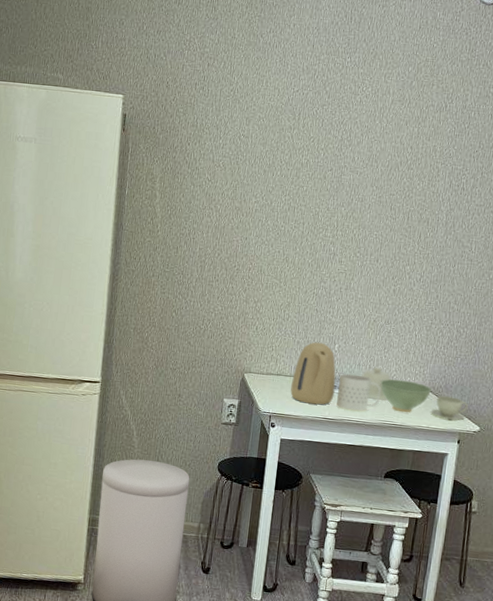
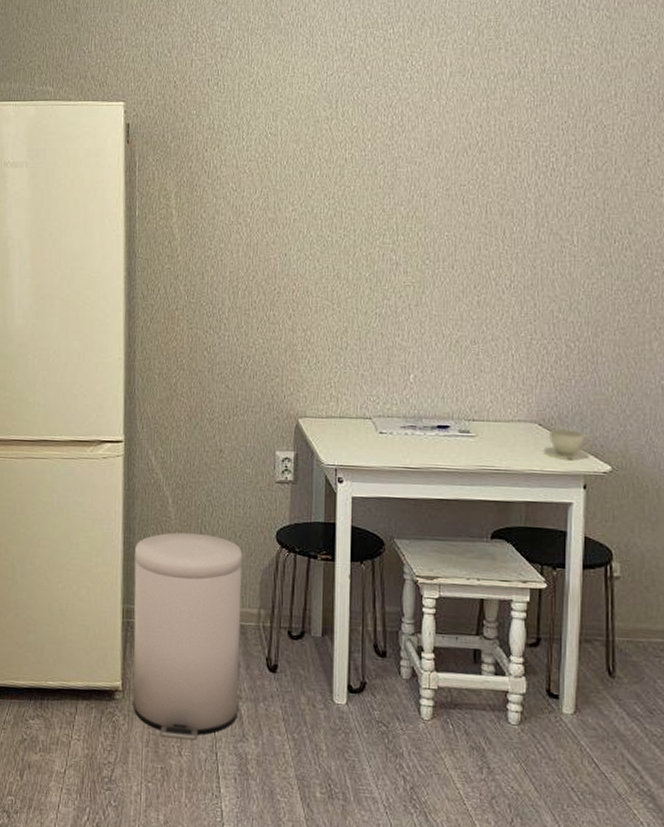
kettle: present [290,342,336,405] -> none [359,373,415,451]
mug: present [336,373,382,412] -> none [419,409,476,457]
sugar bowl: present [362,367,391,401] -> none [448,398,486,441]
bowl: present [380,379,432,412] -> none [473,412,542,453]

